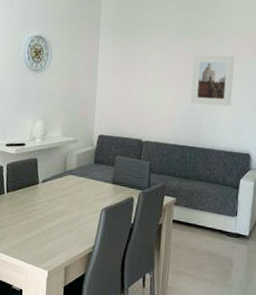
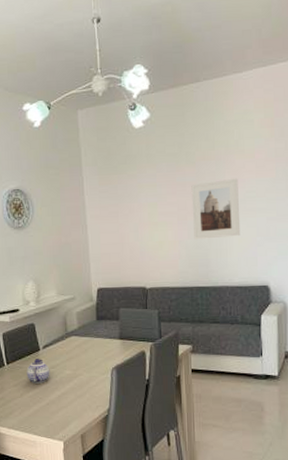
teapot: none [23,190,45,215] -> present [26,358,50,384]

